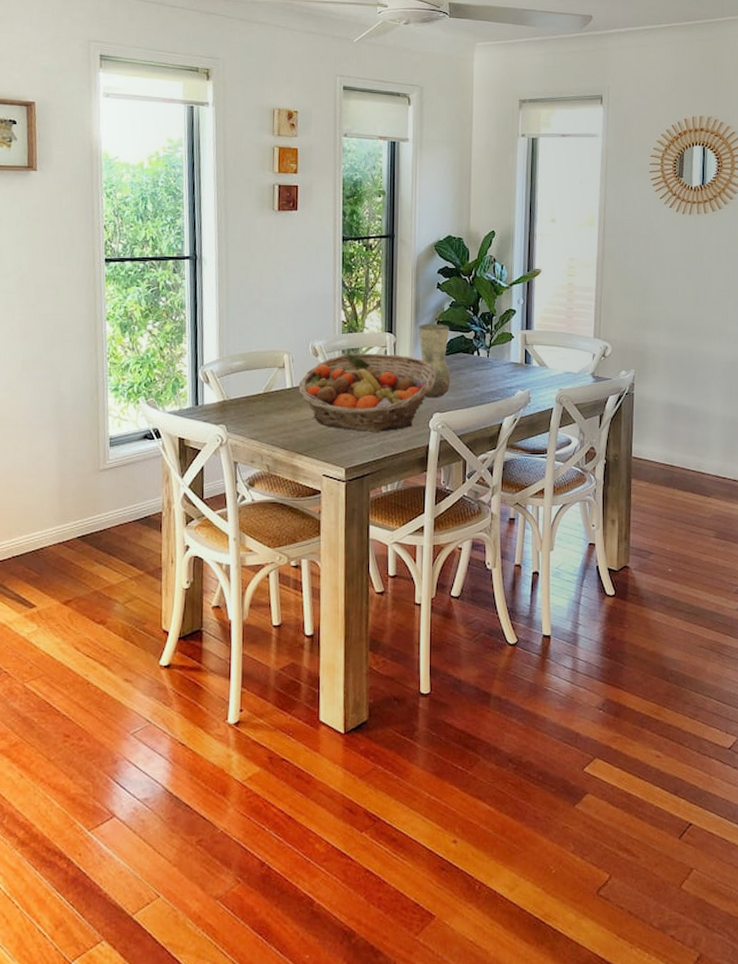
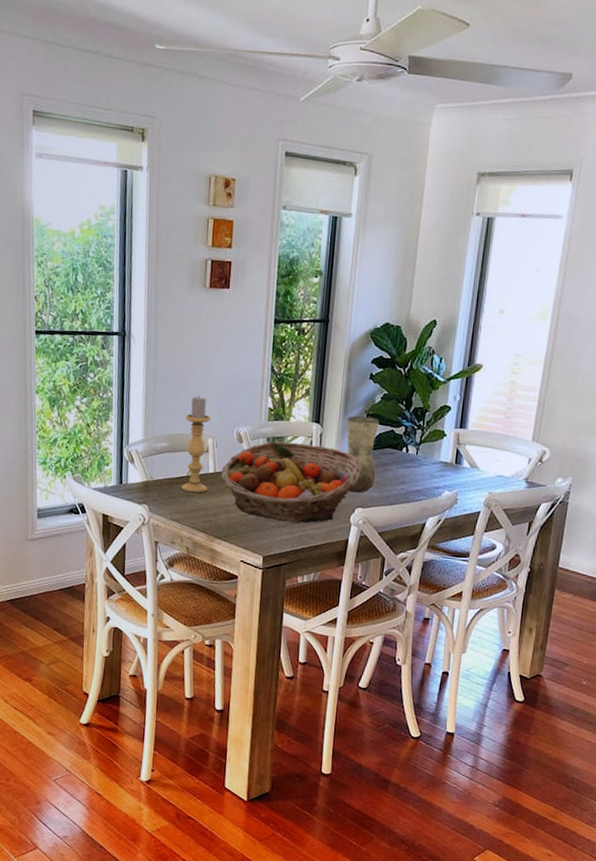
candle holder: none [258,313,286,410] -> present [181,395,211,493]

